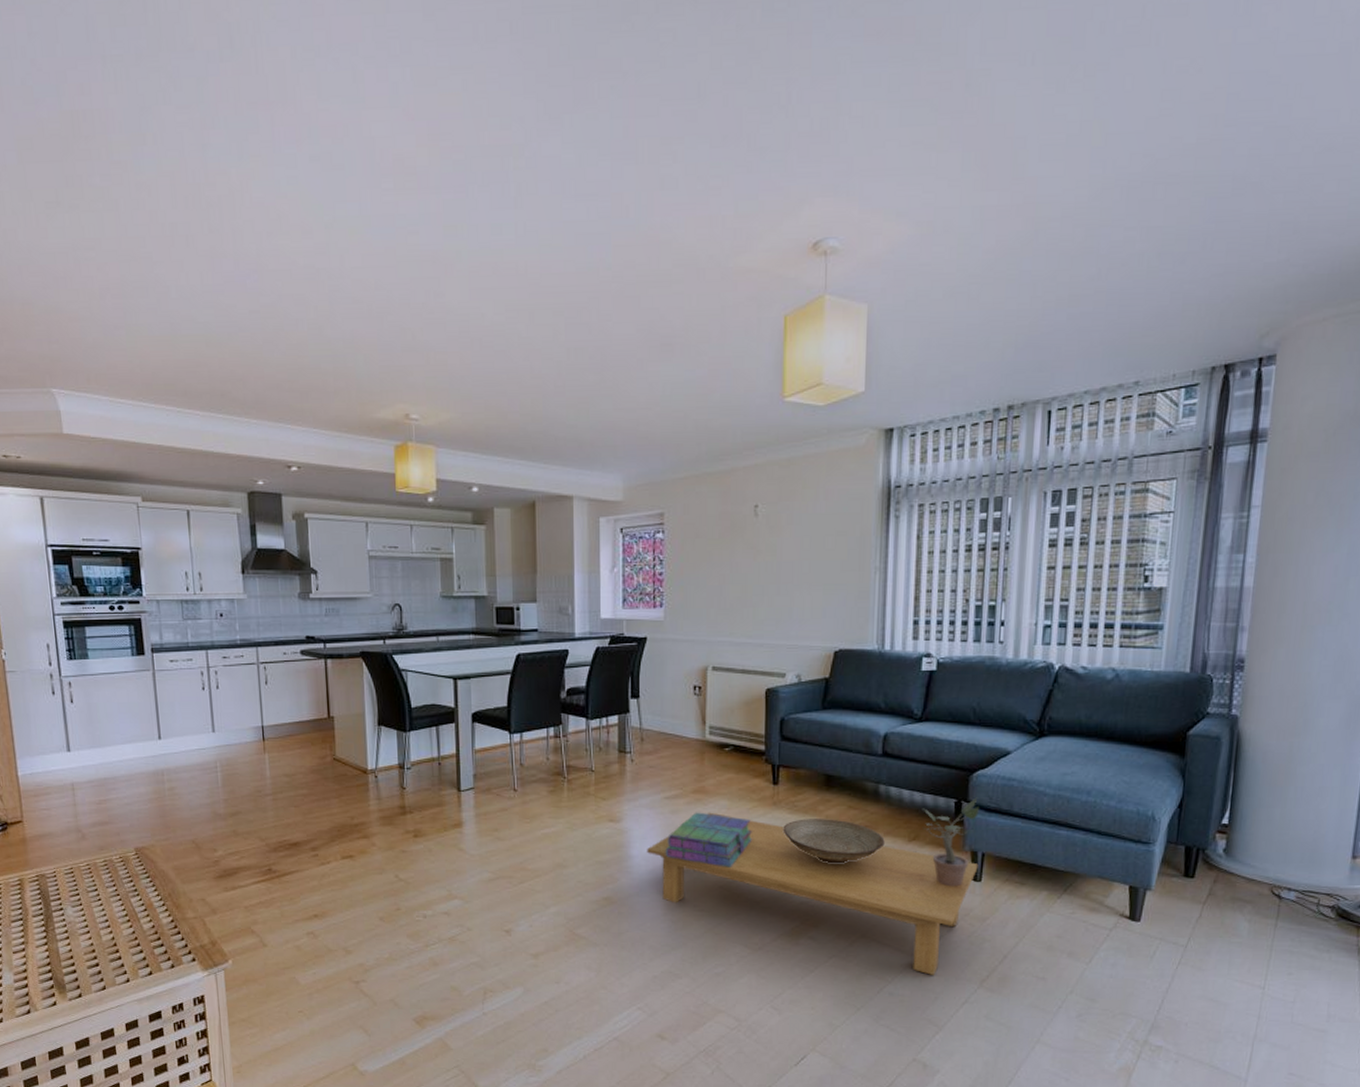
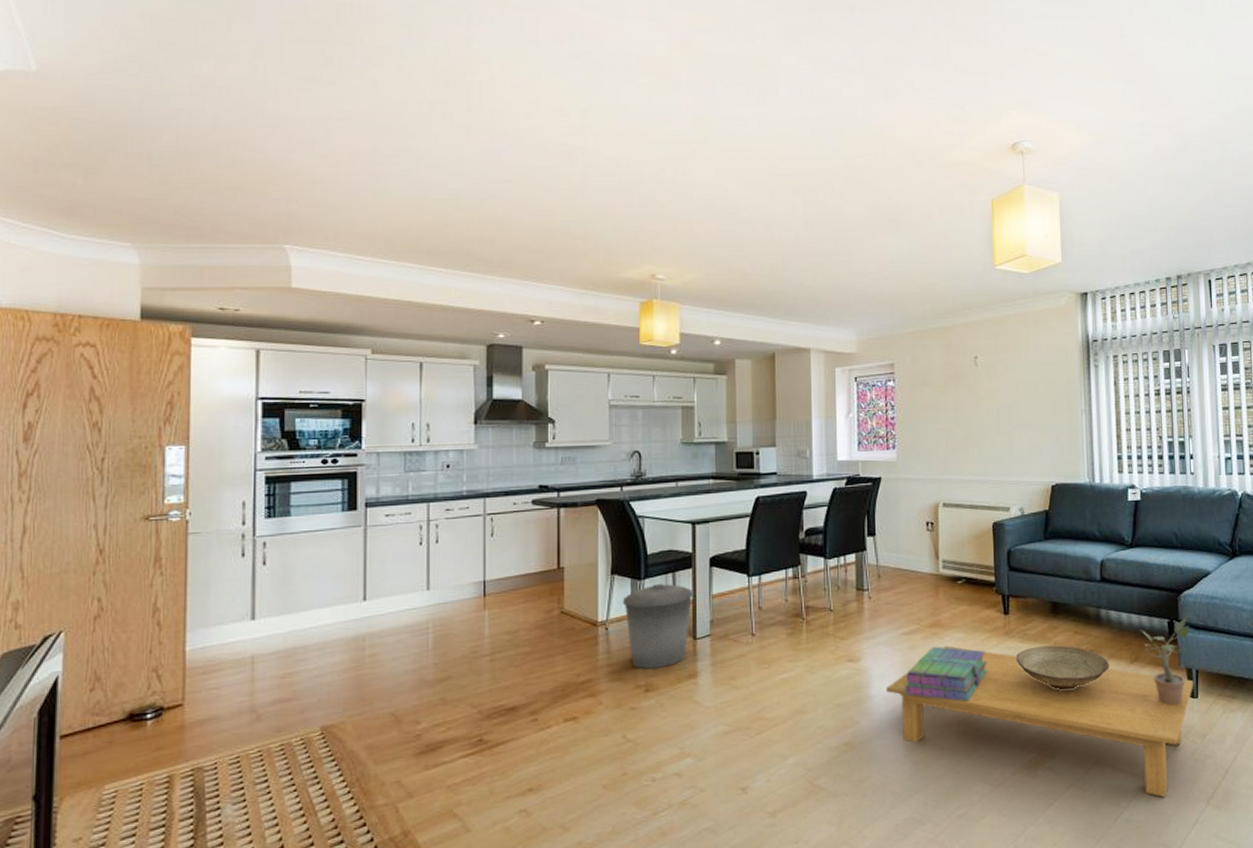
trash can: none [389,736,457,817] -> present [622,583,693,670]

